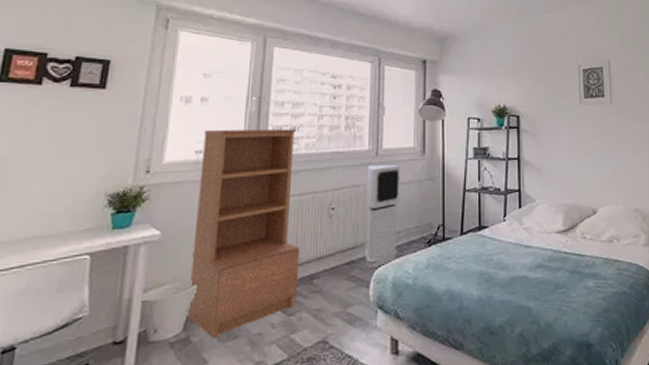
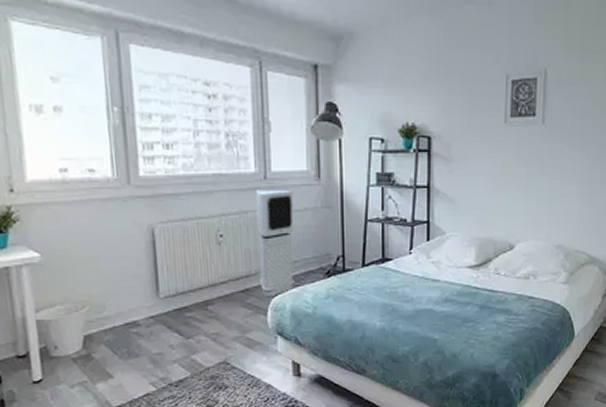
bookshelf: present [188,129,300,339] -> none [65,146,193,356]

